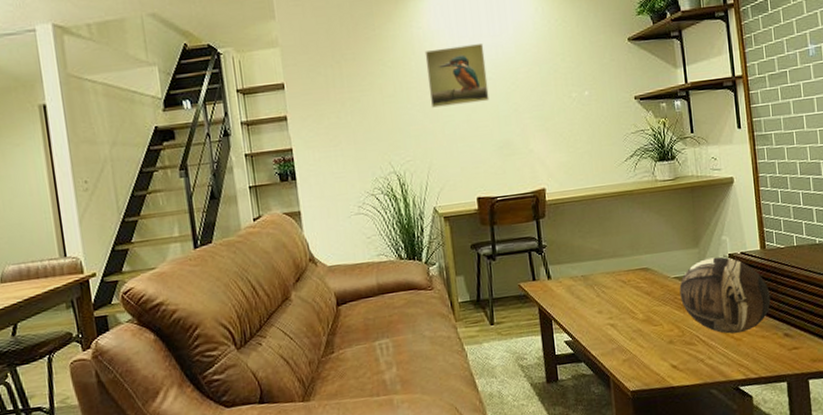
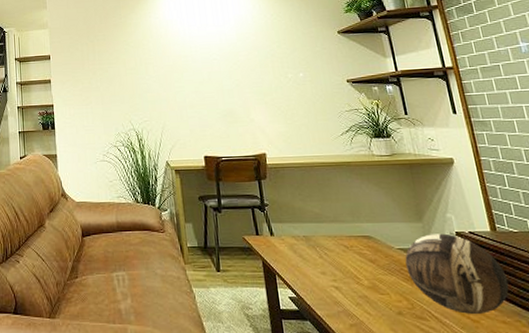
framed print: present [424,44,489,108] -> none [160,31,215,80]

